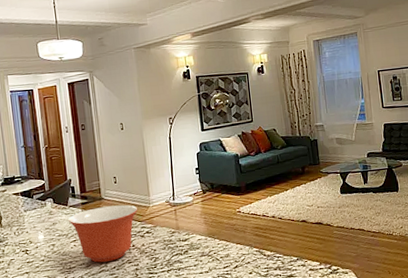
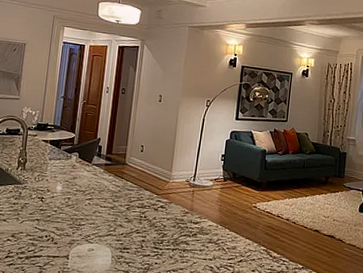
mixing bowl: present [68,205,138,263] -> none [88,171,158,227]

